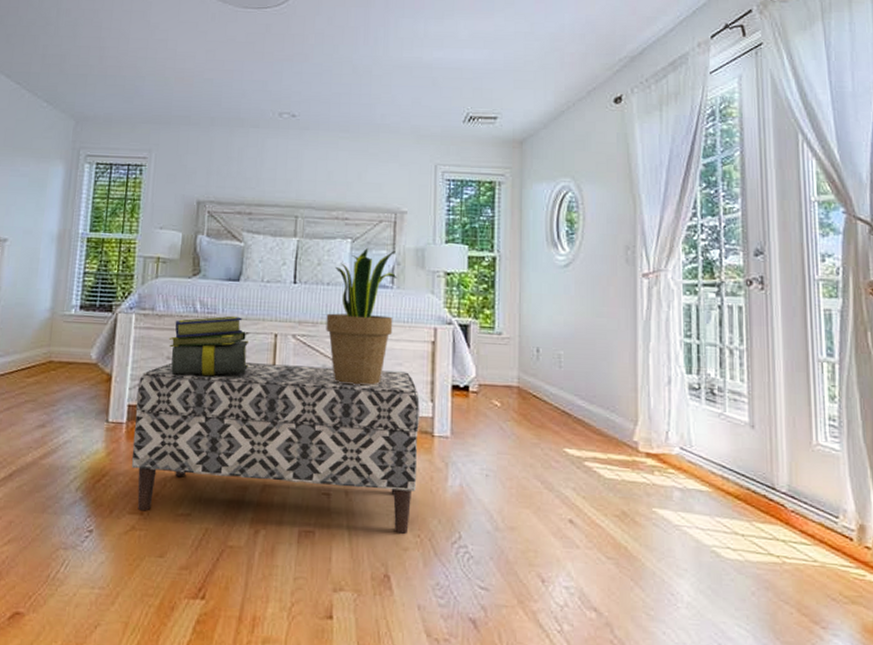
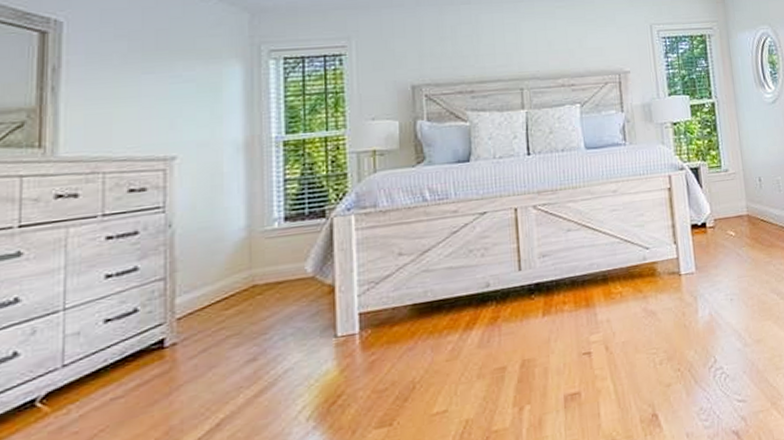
bench: present [131,362,420,535] -> none [368,221,672,423]
stack of books: present [168,316,248,377] -> none [397,197,490,271]
potted plant: present [326,247,397,386] -> none [565,108,631,245]

